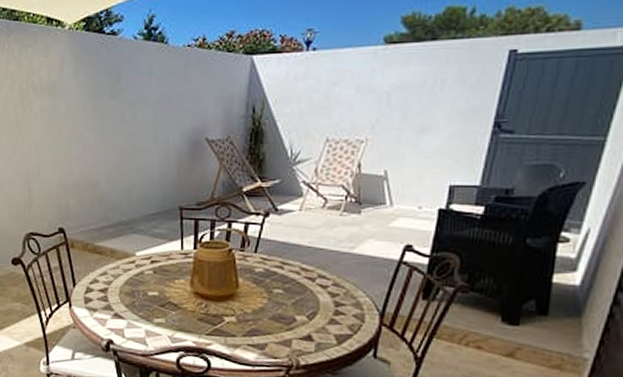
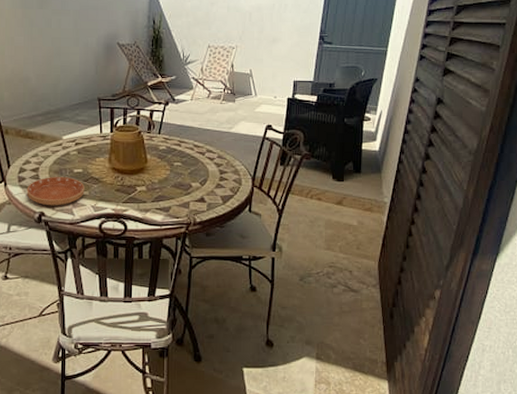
saucer: none [93,299,161,334] -> present [26,176,85,206]

